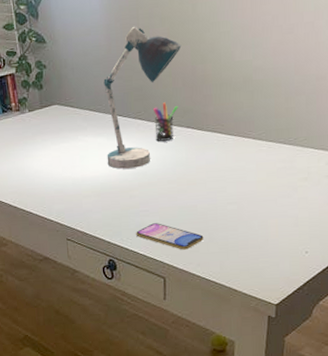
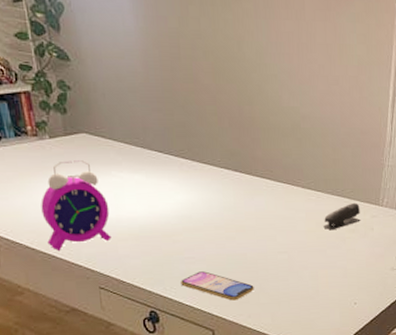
alarm clock: none [21,129,77,209] -> present [41,160,112,252]
desk lamp: present [103,27,182,169] -> none [140,57,227,211]
pen holder: present [152,102,178,141] -> none [197,142,225,183]
stapler: none [274,150,314,179] -> present [323,202,360,230]

